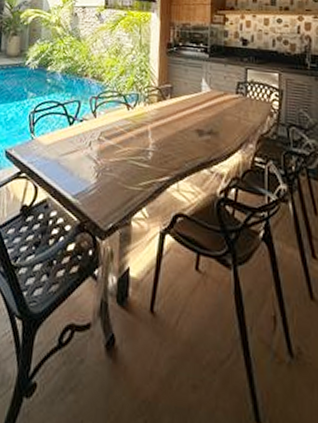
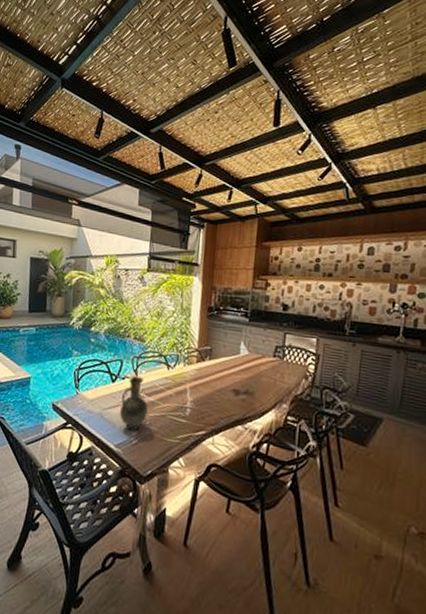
pitcher: none [78,117,108,179] -> present [120,375,148,431]

